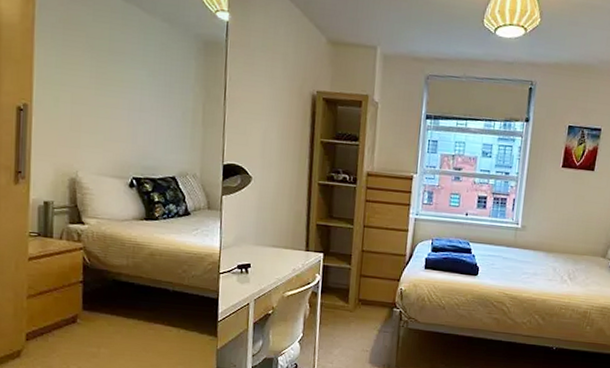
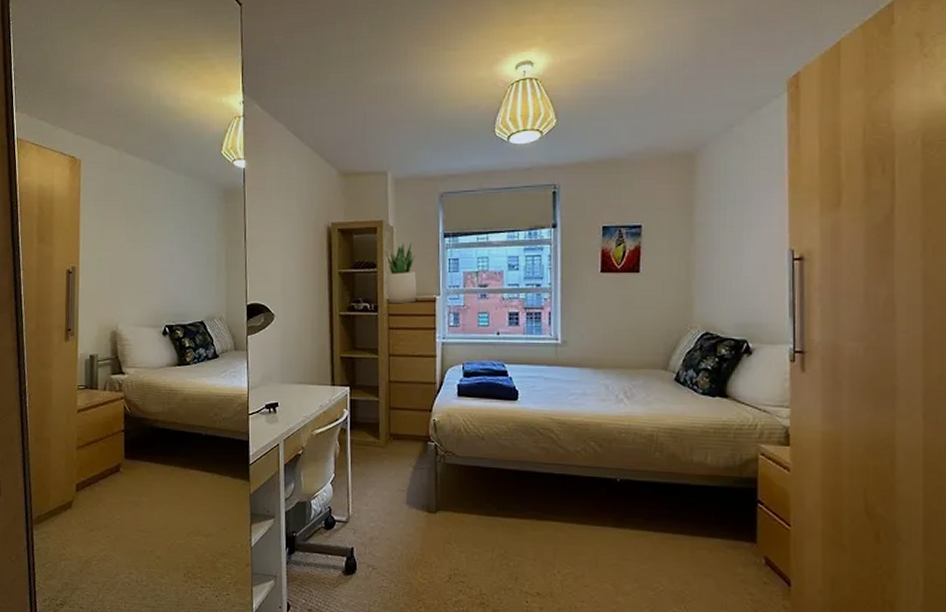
planter: none [366,119,397,179] -> present [385,242,417,304]

